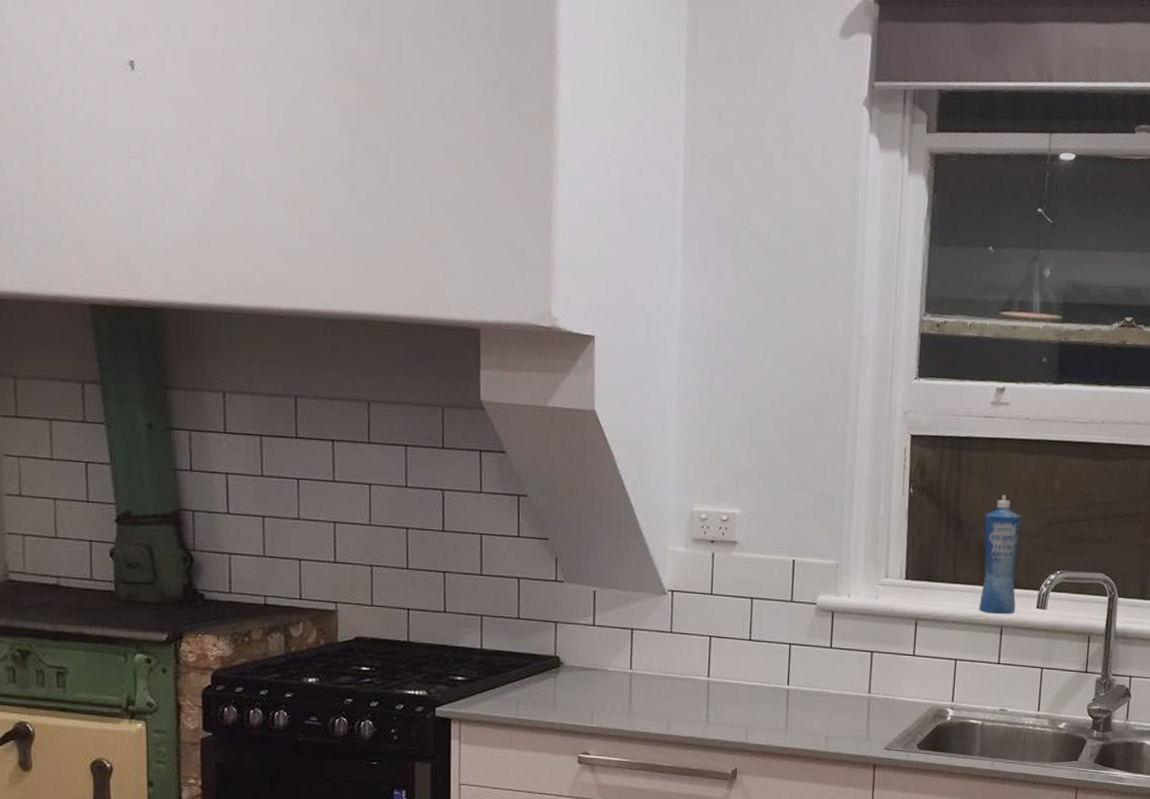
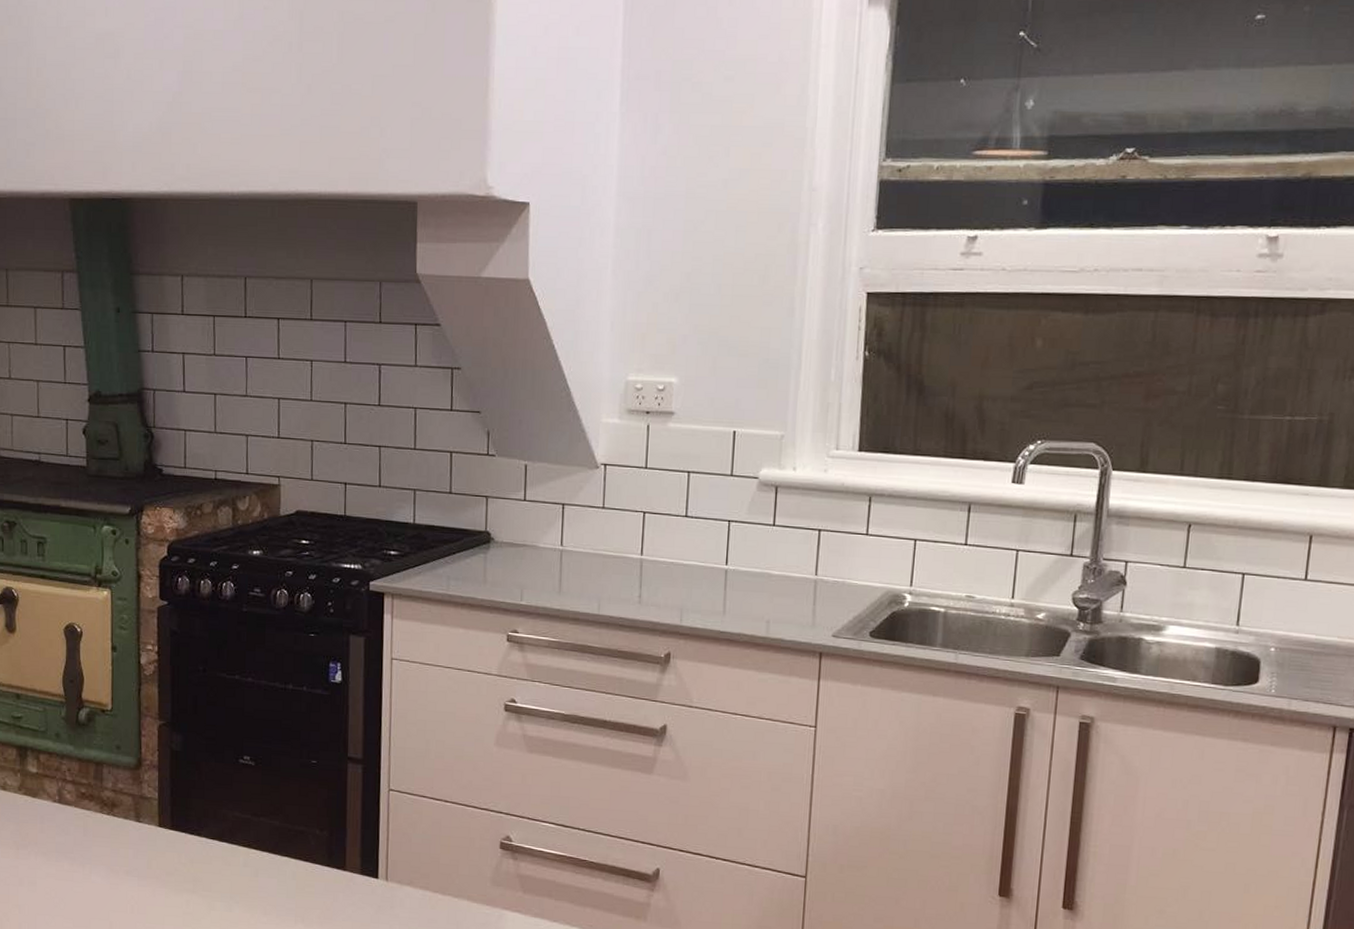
squeeze bottle: present [979,495,1022,615] -> none [943,356,996,491]

